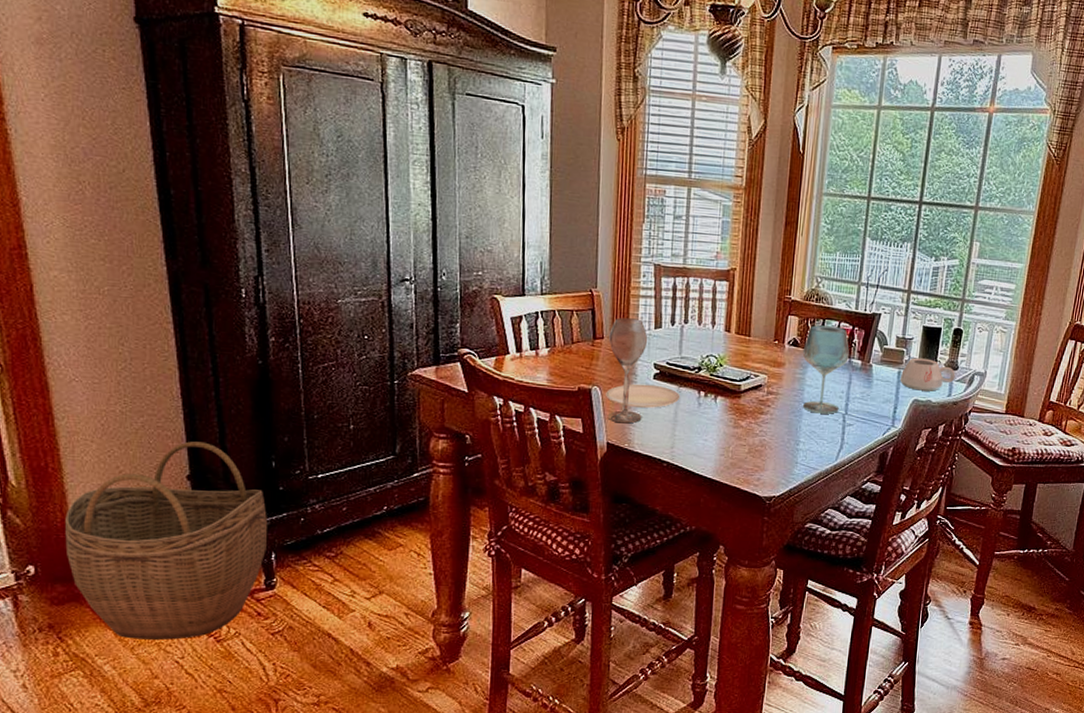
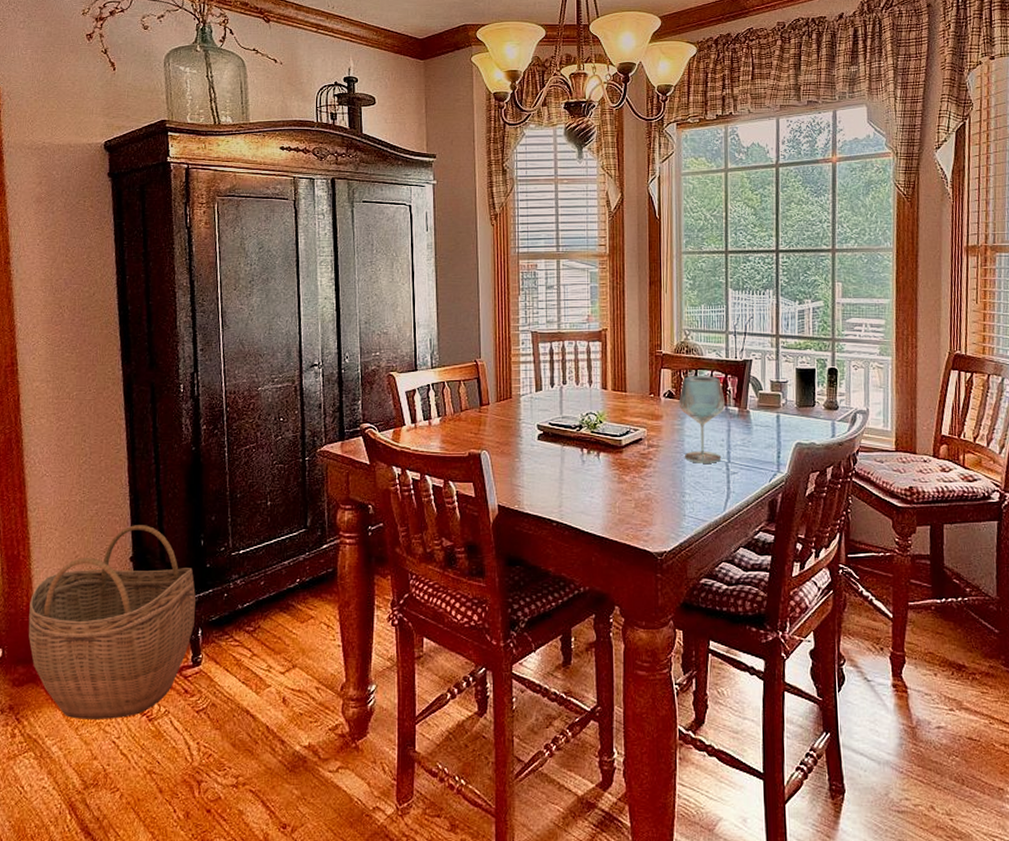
plate: present [606,383,681,408] -> none [494,445,564,468]
wineglass: present [608,317,648,424] -> none [494,383,530,485]
cup: present [900,357,956,391] -> none [779,400,837,433]

